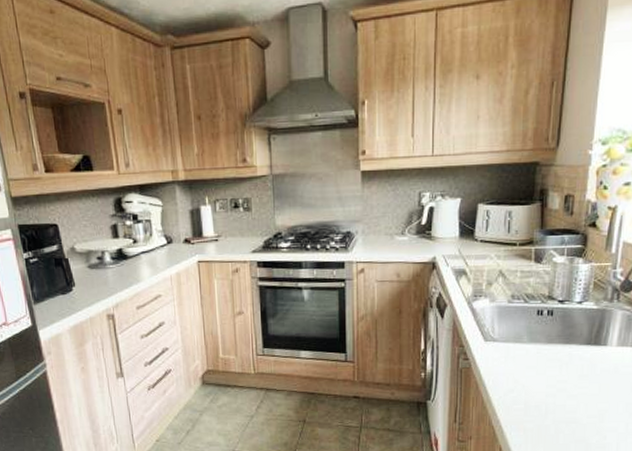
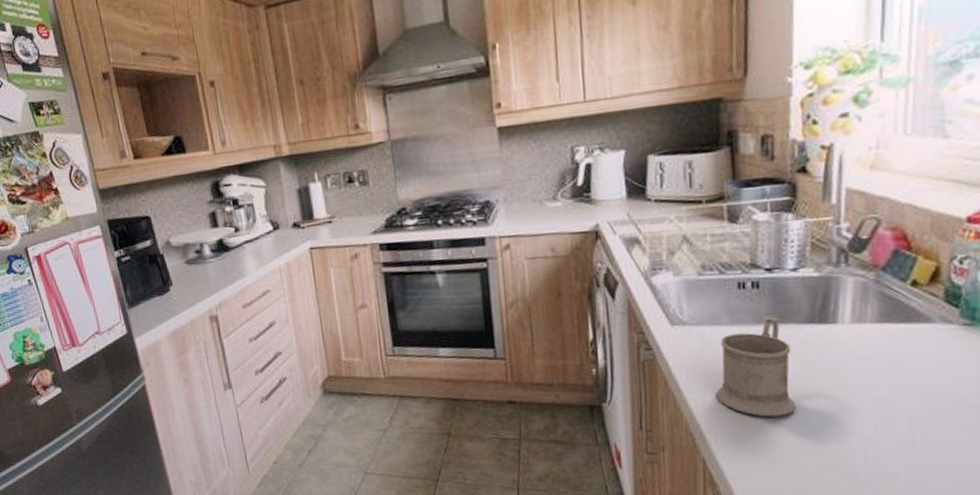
mug: none [514,337,572,416] -> present [716,315,796,417]

